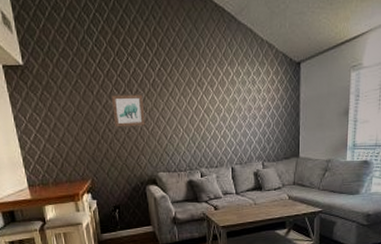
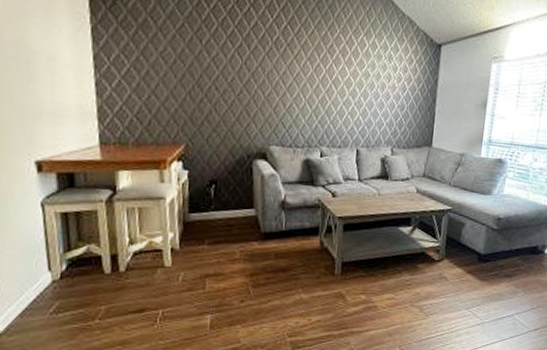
wall art: present [112,94,145,128] -> none [223,47,263,89]

